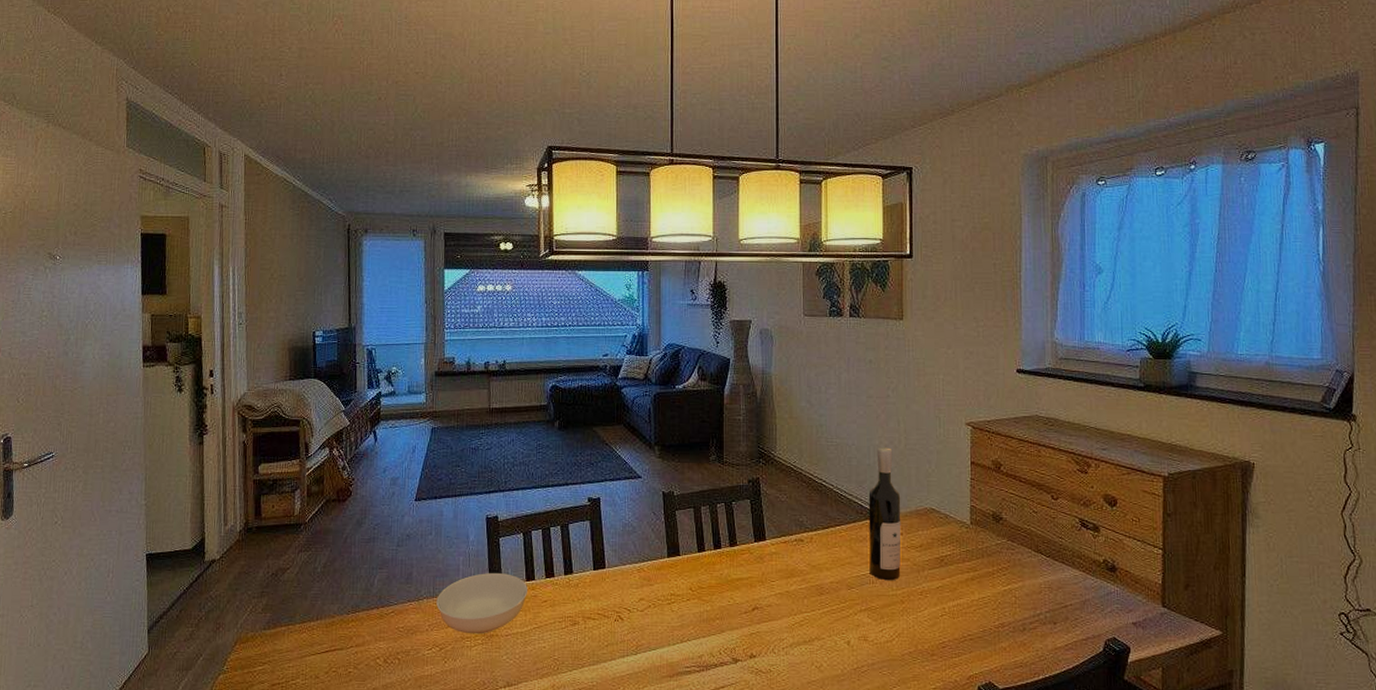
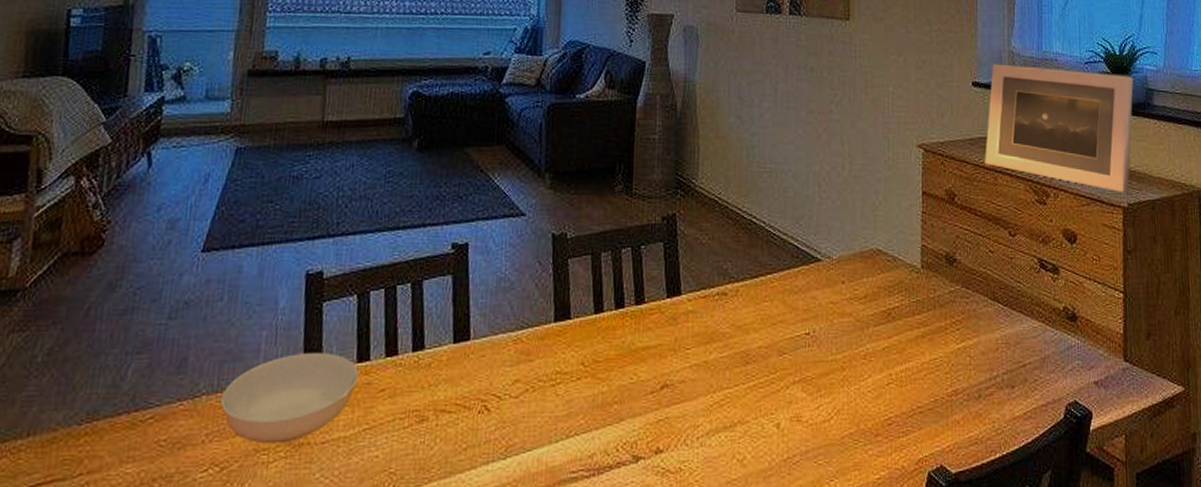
bottle: present [868,447,901,581] -> none [805,174,844,343]
picture frame: none [1029,353,1176,464] -> present [985,64,1134,194]

